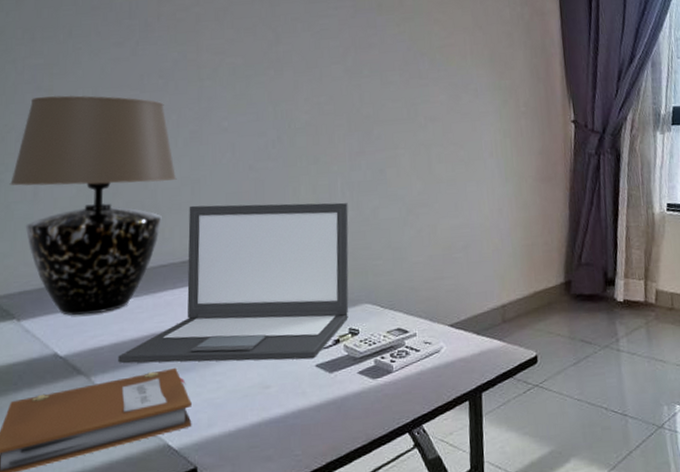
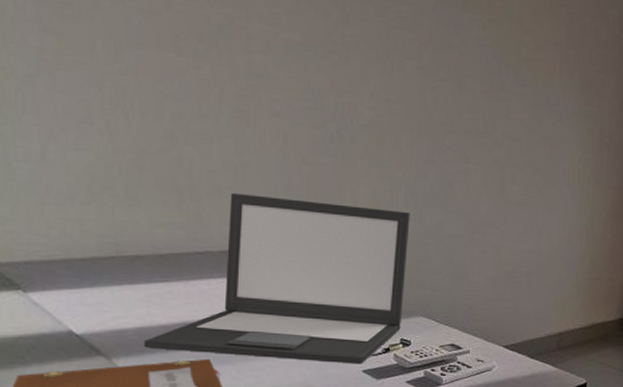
table lamp: present [9,95,177,316] -> none [9,41,217,295]

